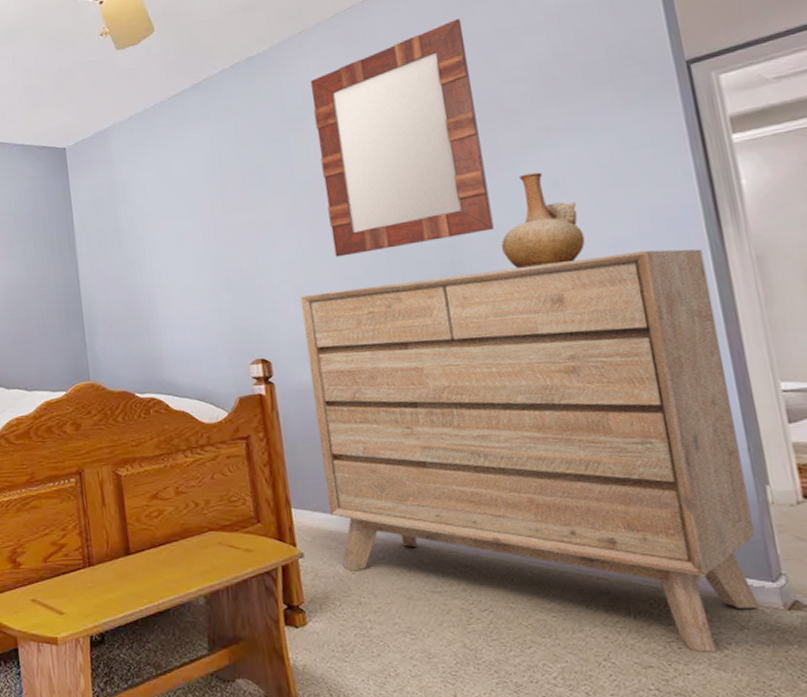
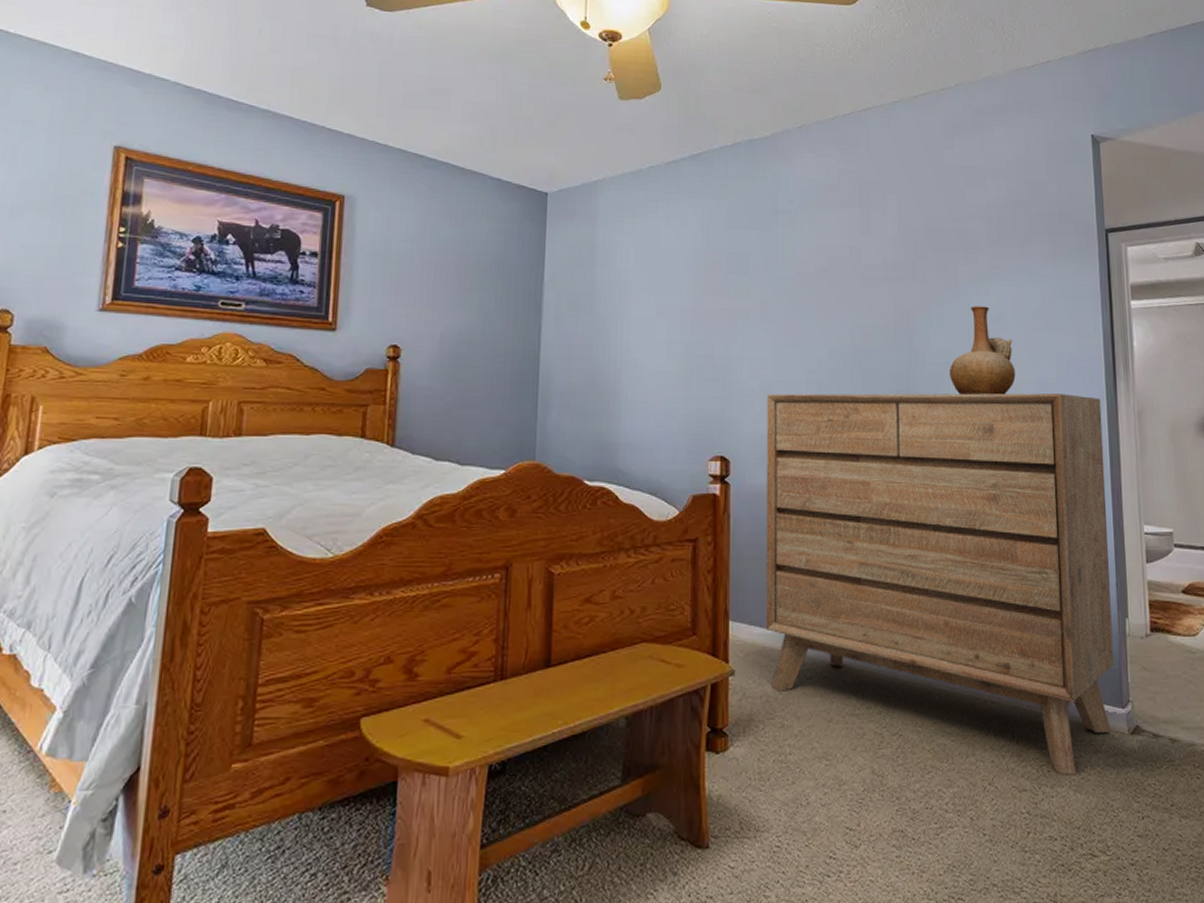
home mirror: present [310,19,494,257] -> none [804,148,945,360]

